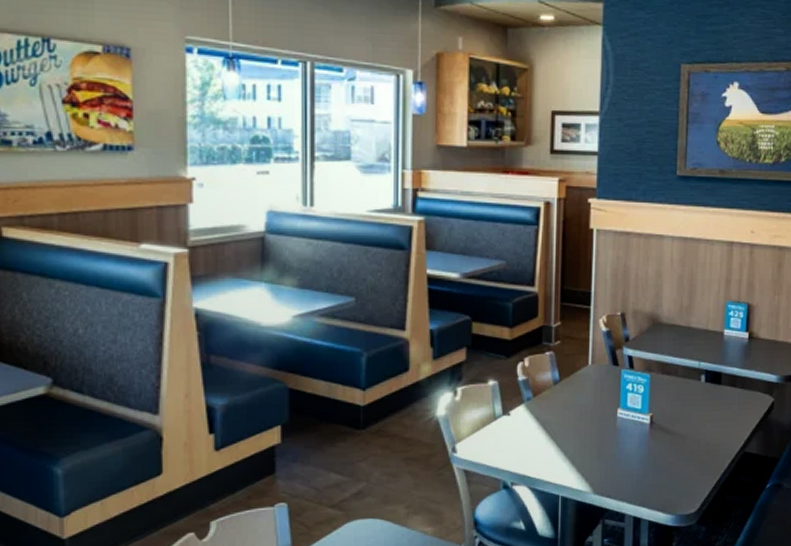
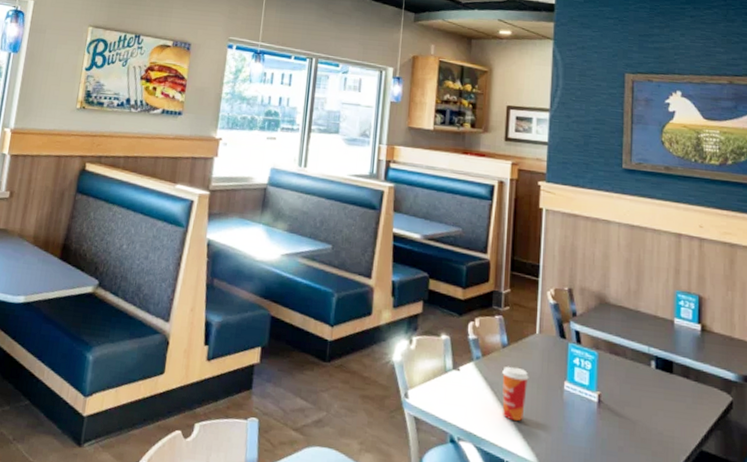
paper cup: none [555,402,582,457] -> present [502,366,529,422]

